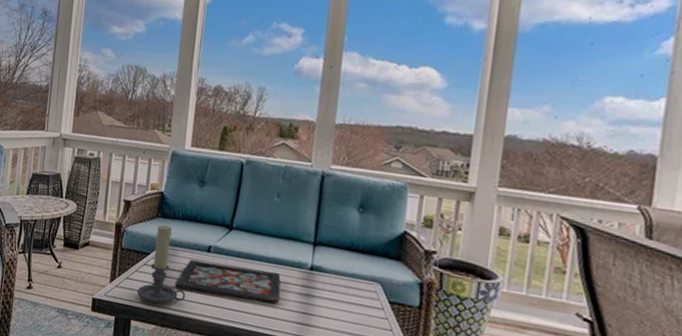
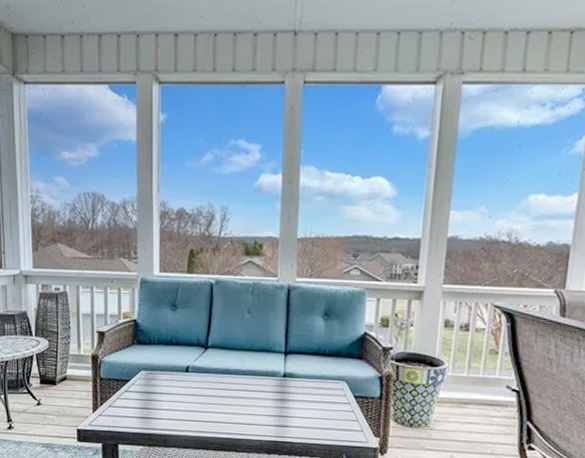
candle holder: present [137,225,186,304] -> none [122,351,169,427]
decorative tray: present [175,259,281,304] -> none [157,381,258,412]

